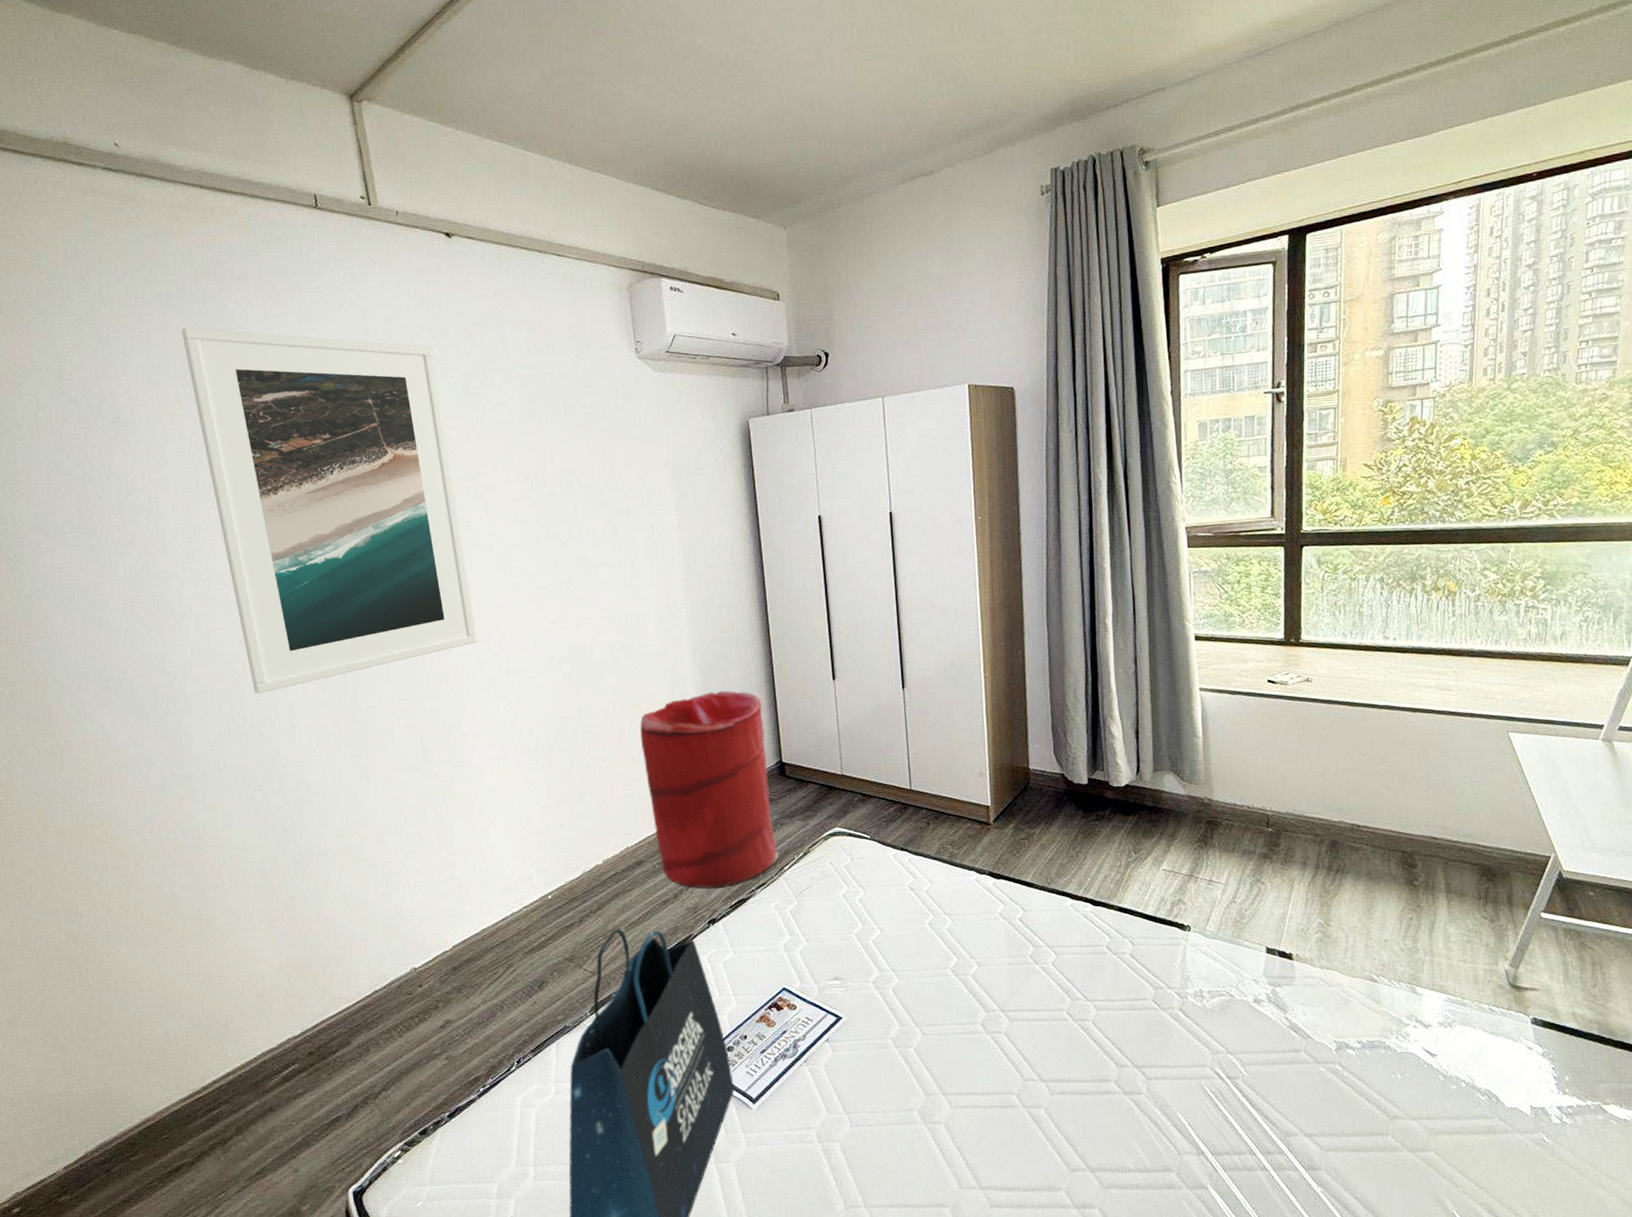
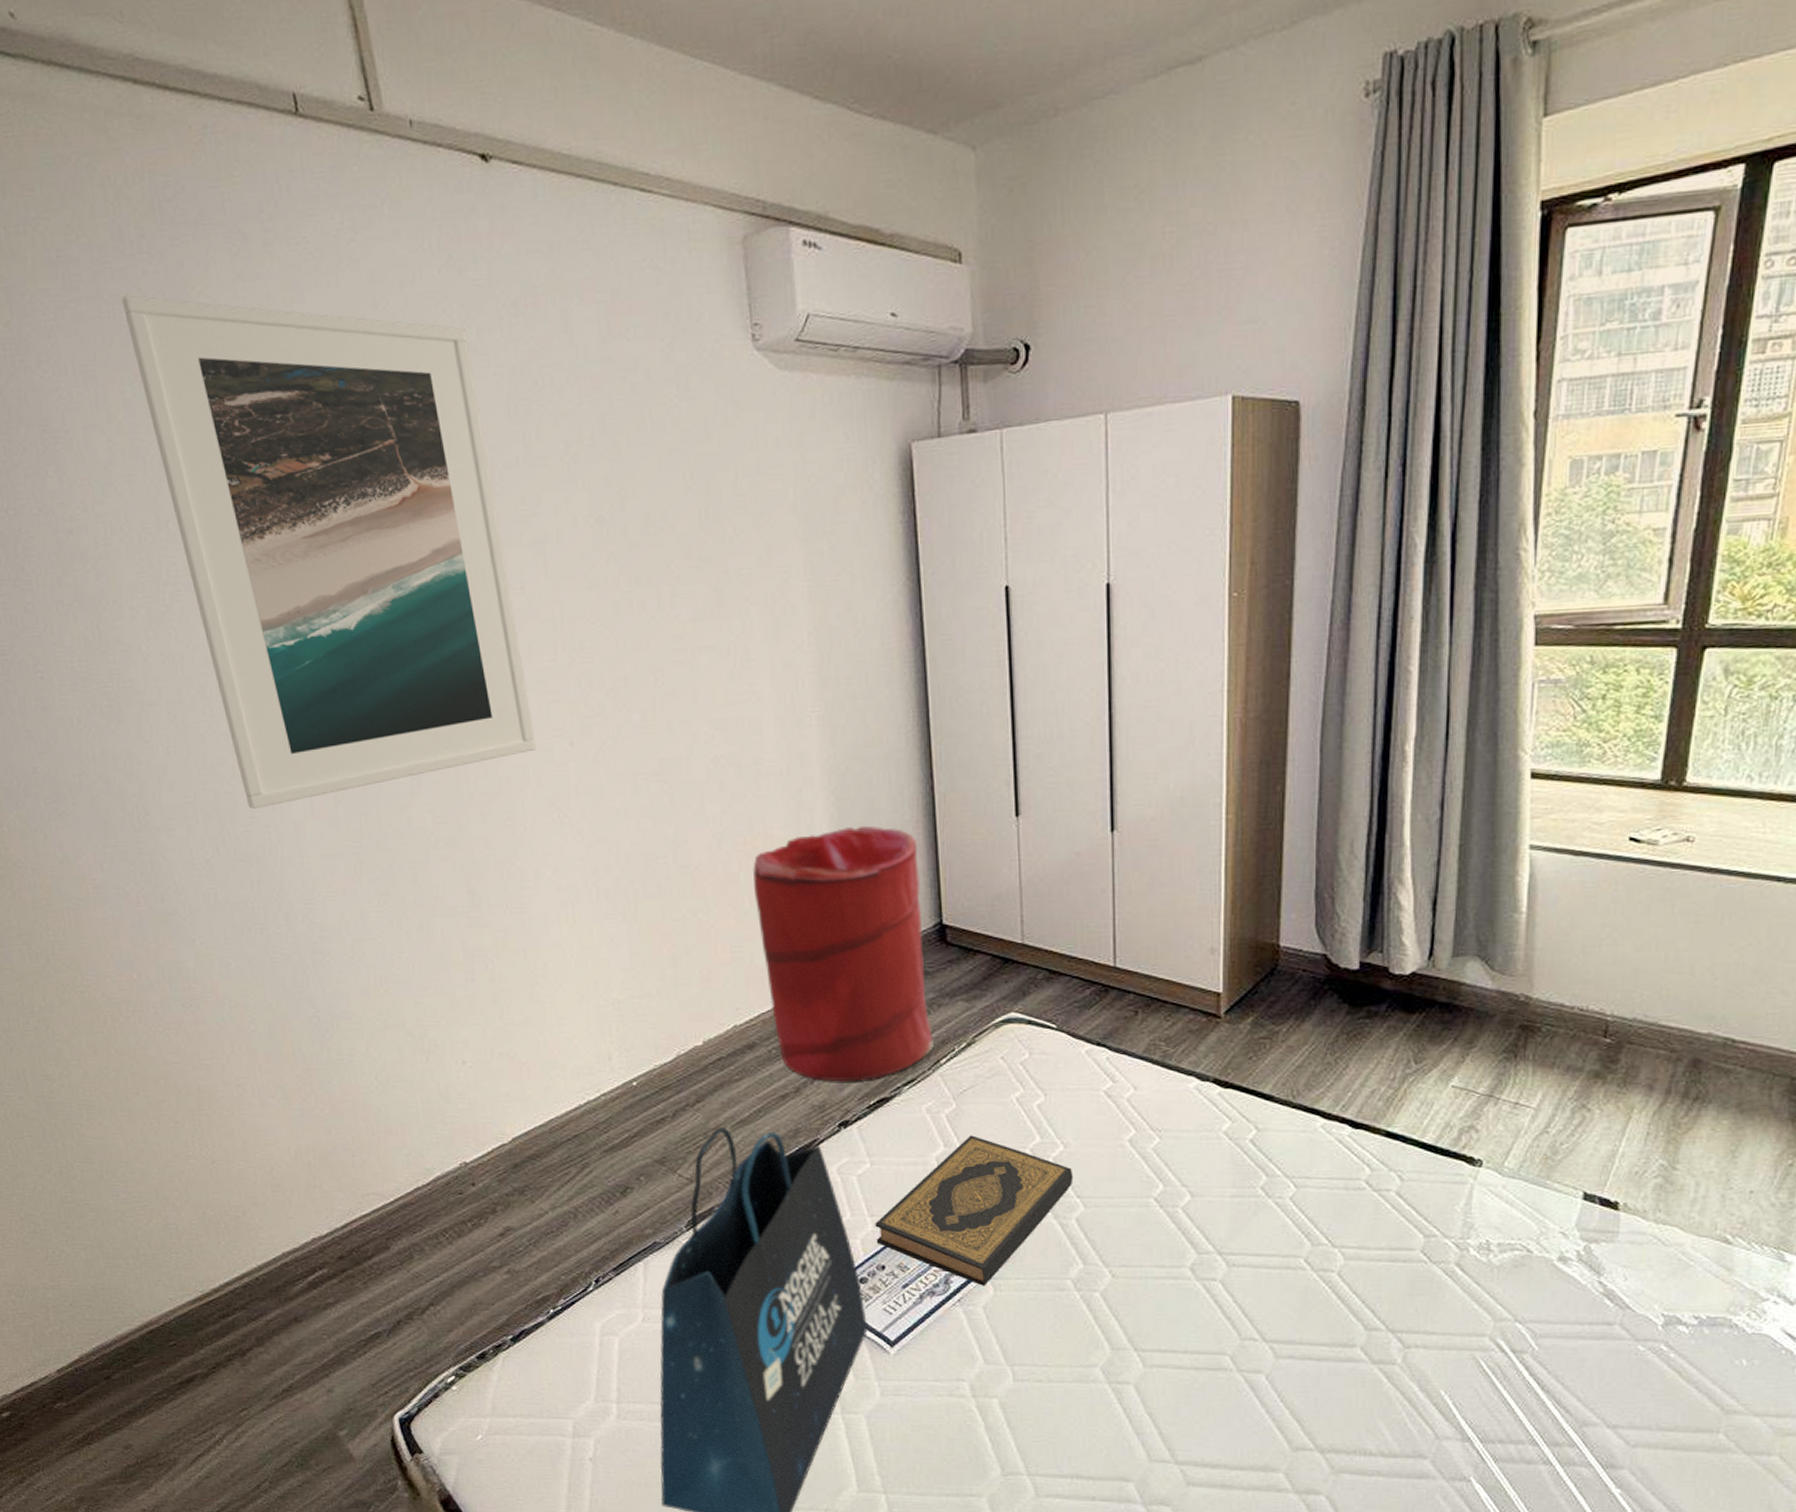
hardback book: none [738,925,889,1048] -> present [875,1135,1074,1286]

